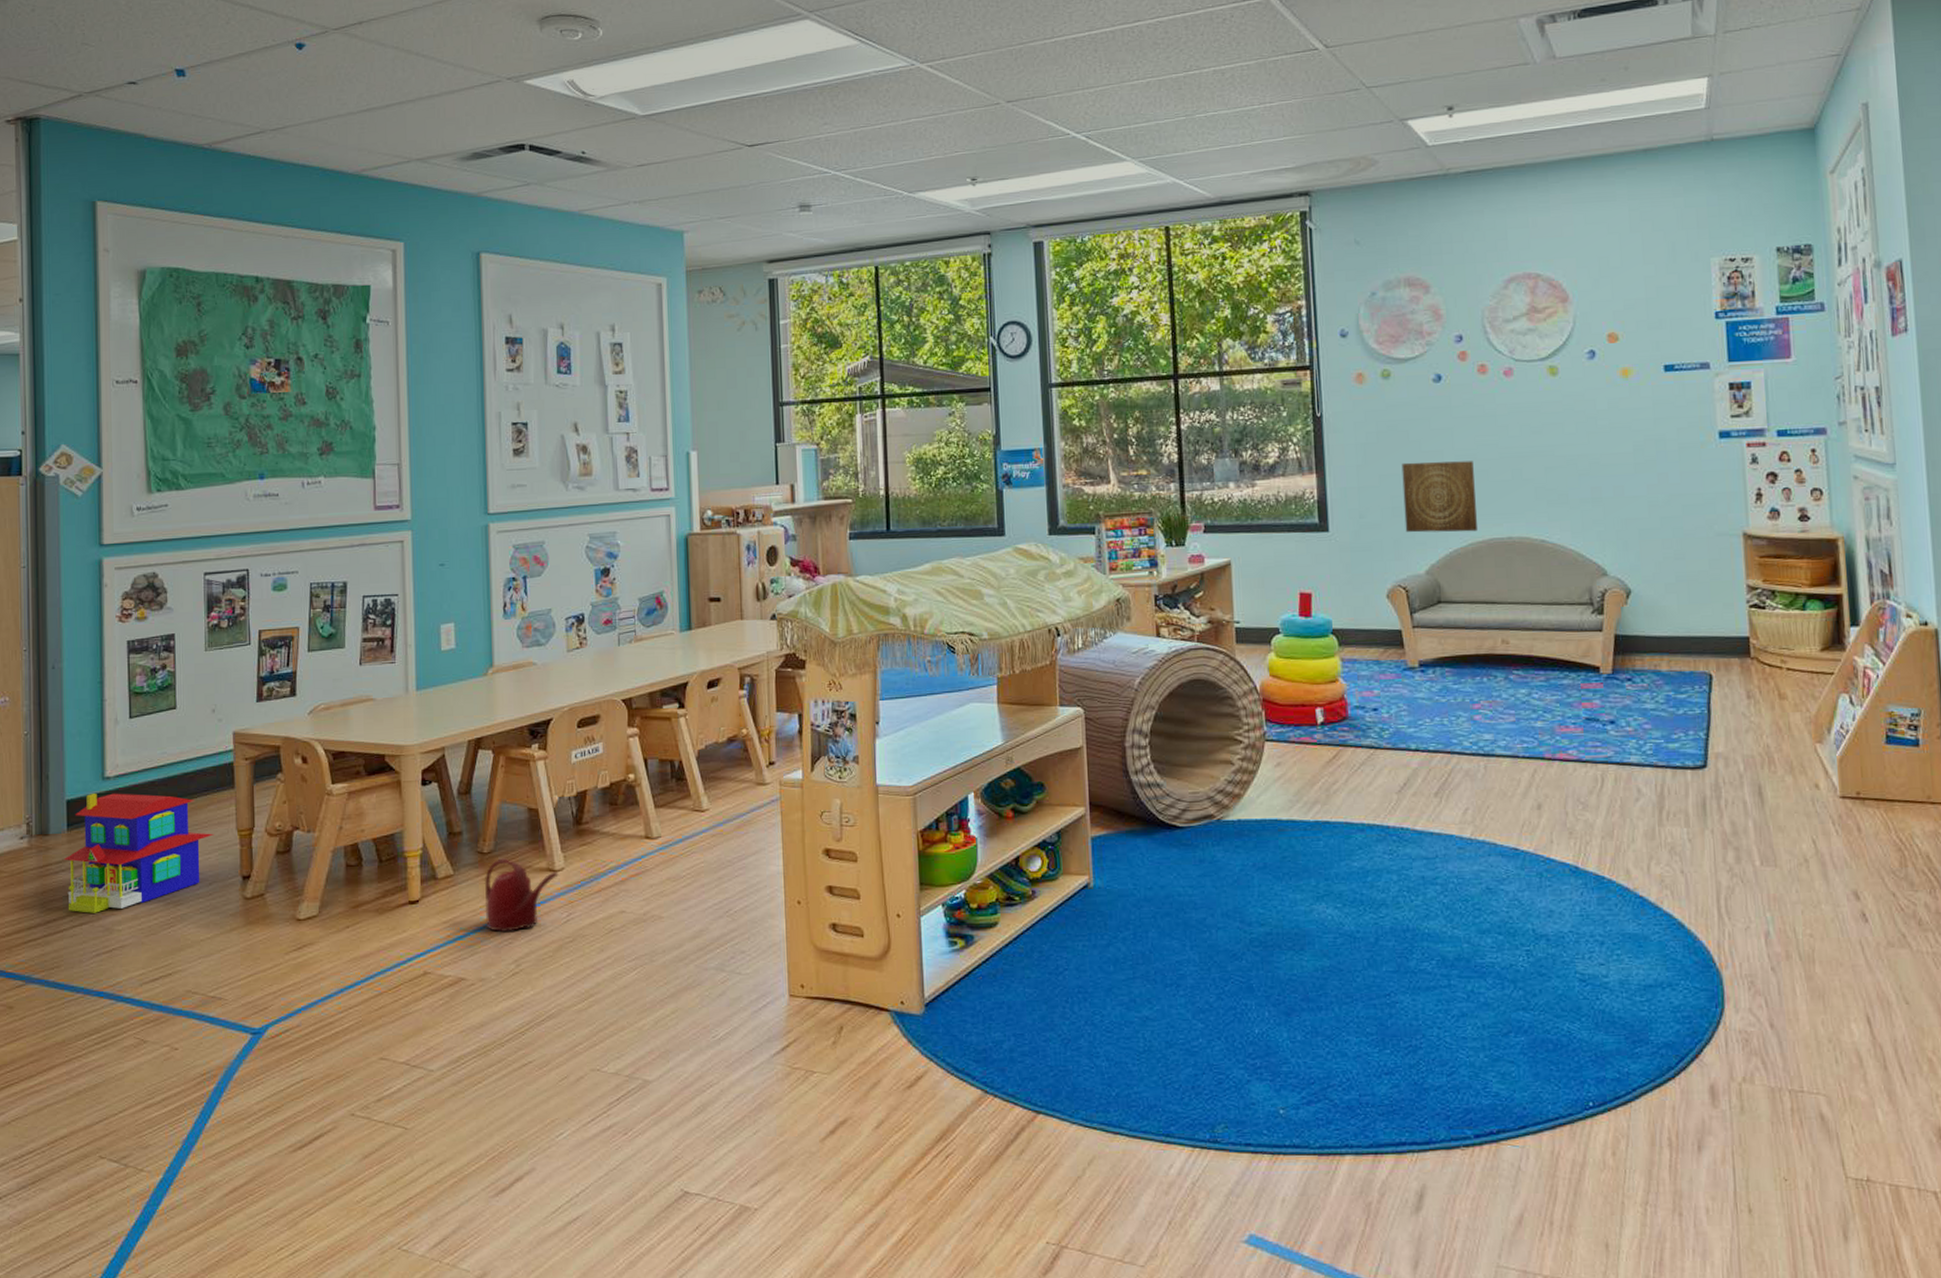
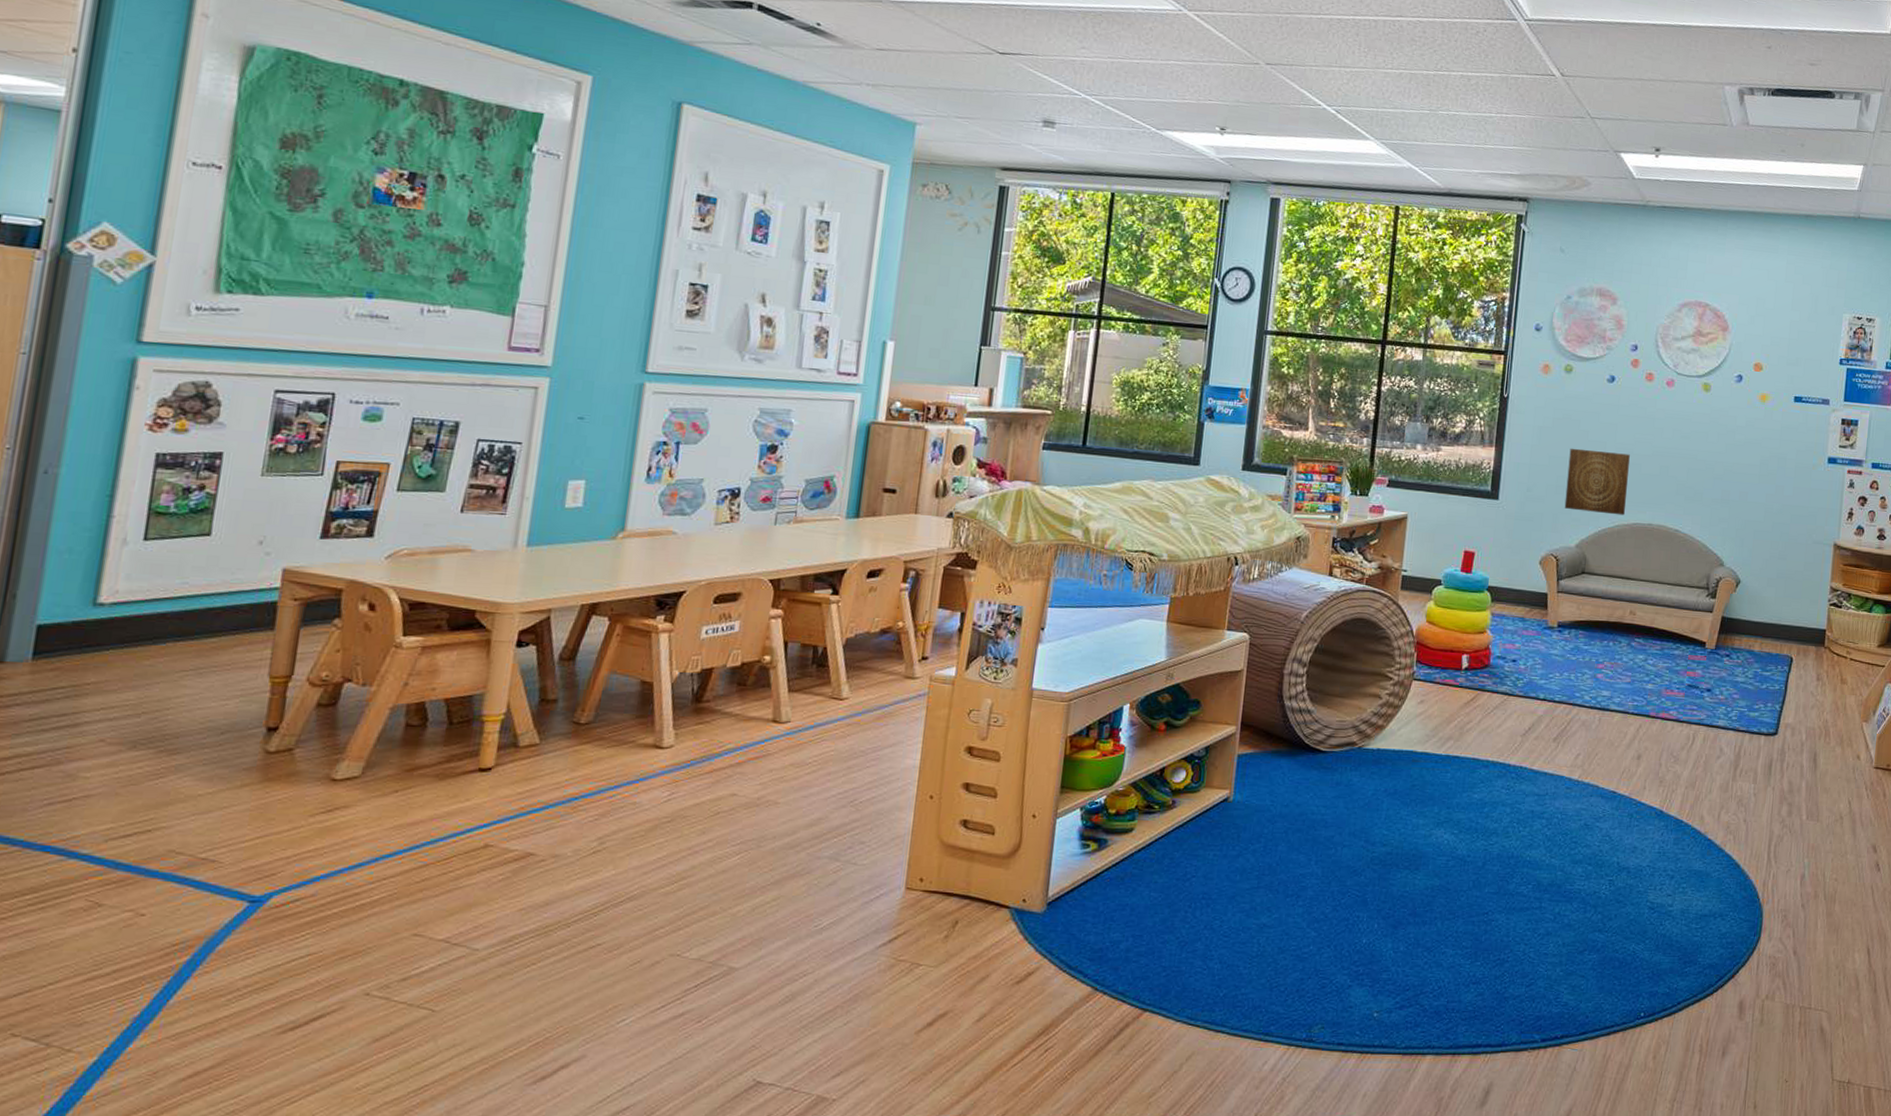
toy house: present [63,793,214,913] -> none [18,620,237,756]
watering can: present [484,858,559,933] -> none [568,731,666,808]

